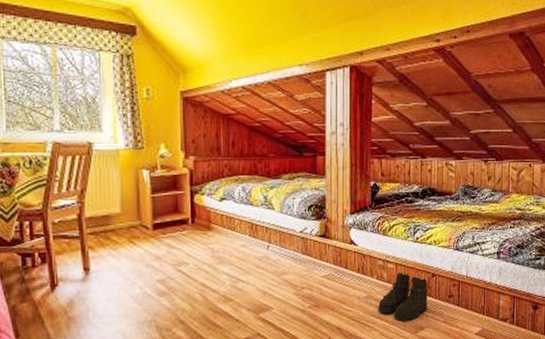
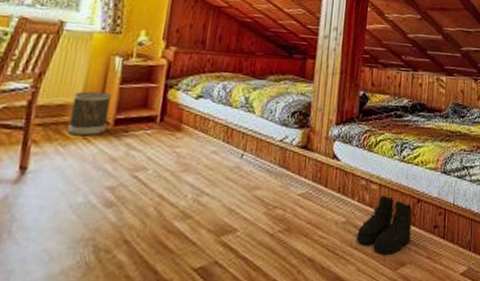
wastebasket: none [114,202,148,241] -> present [67,91,112,136]

